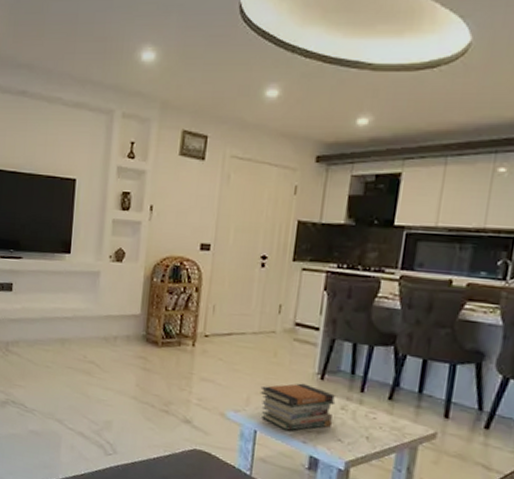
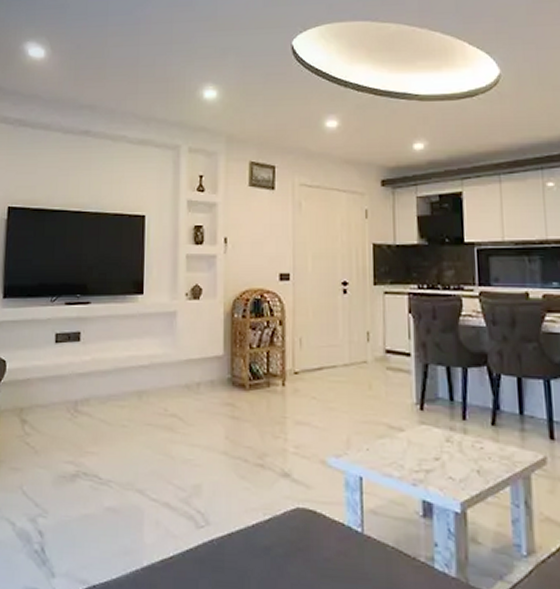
book stack: present [260,383,336,431] -> none [360,416,440,473]

